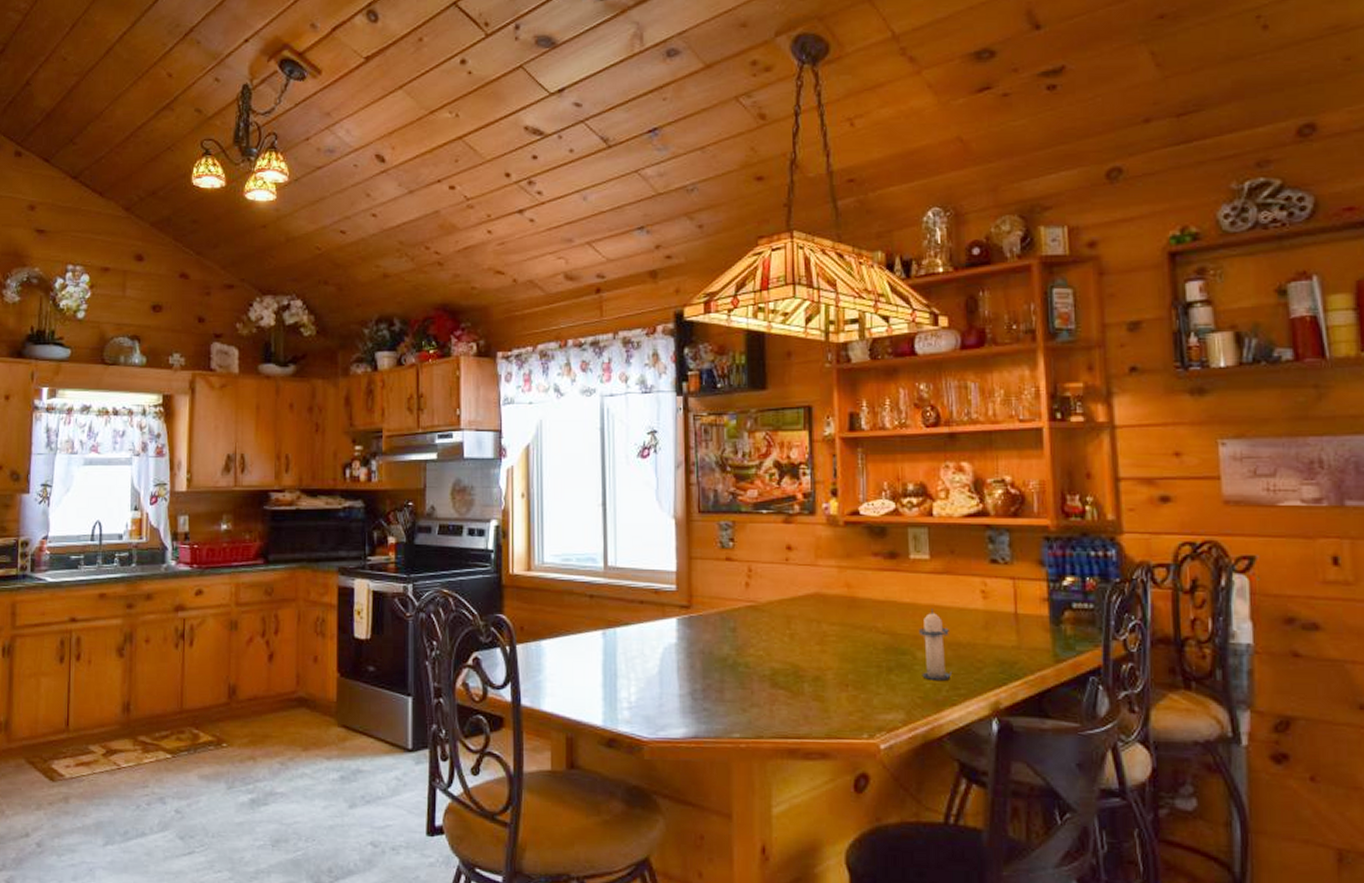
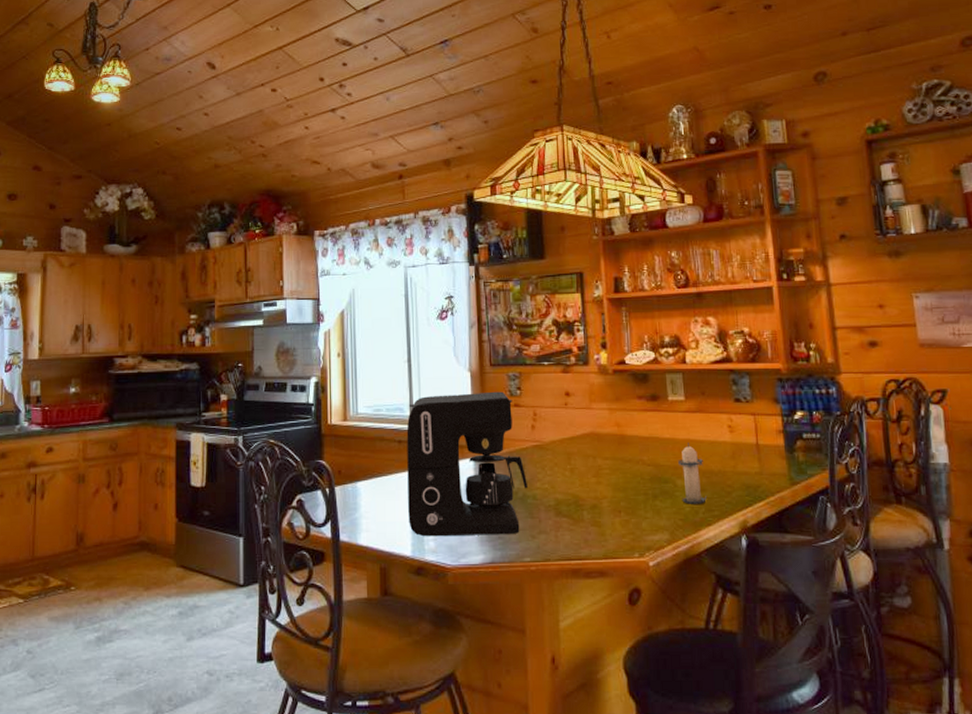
coffee maker: none [599,542,739,707] -> present [406,391,527,537]

